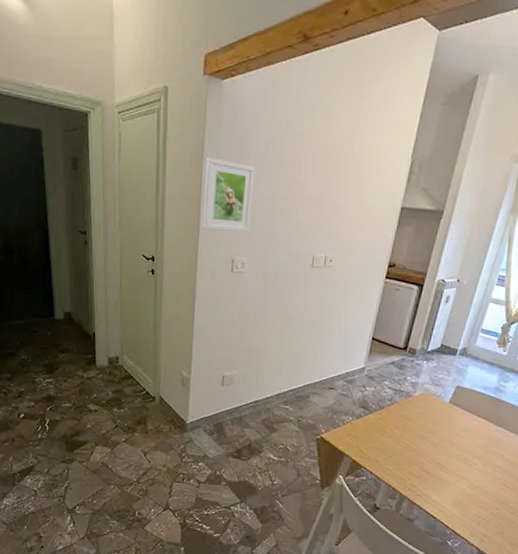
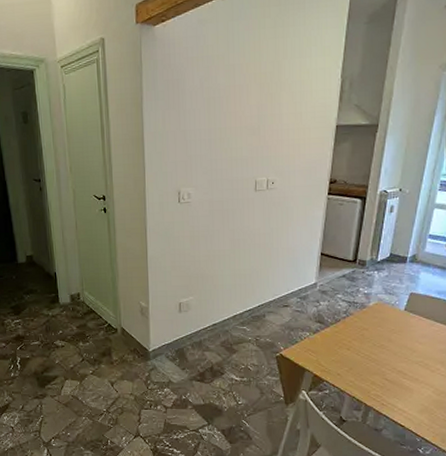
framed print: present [202,158,256,233] -> none [146,98,193,166]

